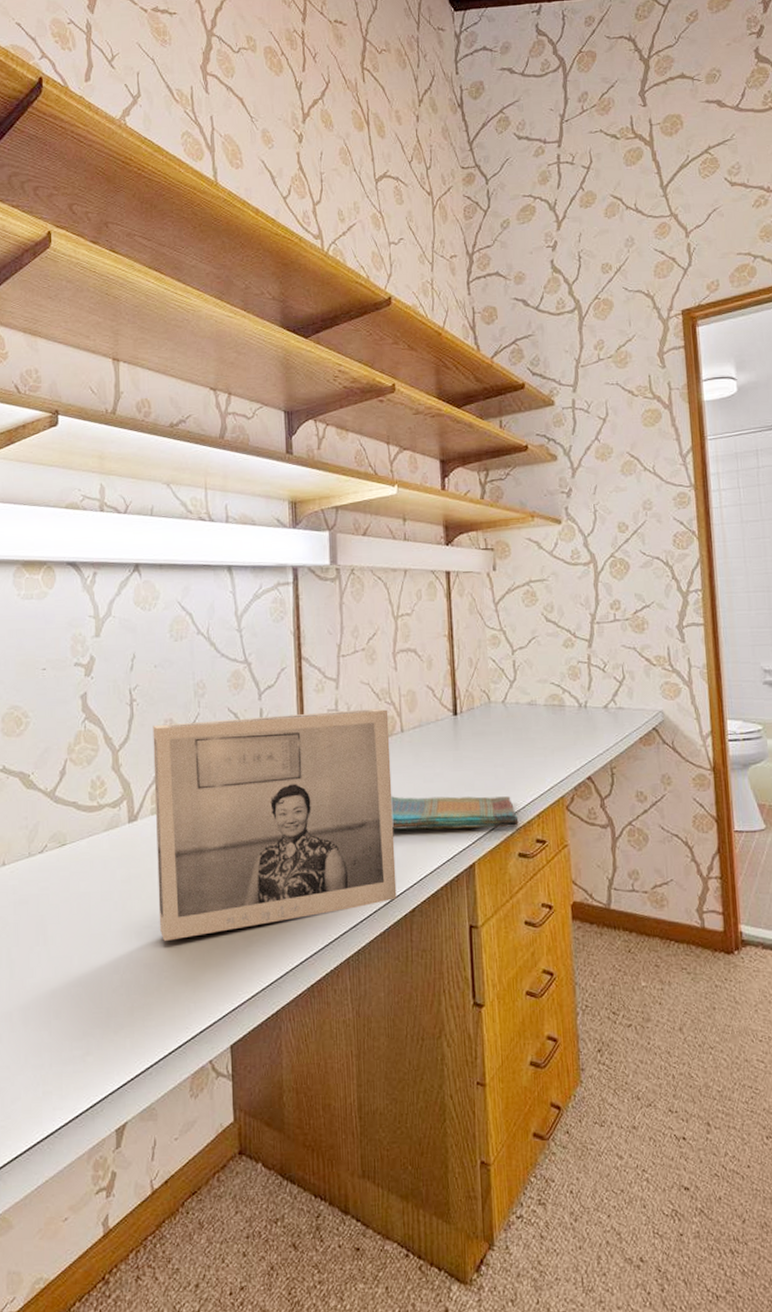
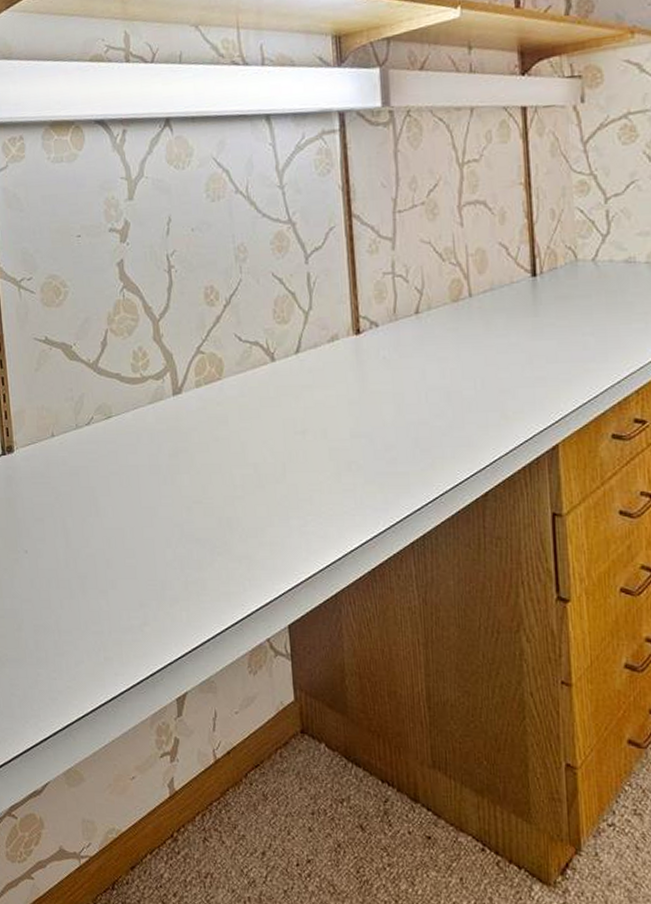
photo frame: present [153,708,397,941] -> none [193,270,467,517]
dish towel: present [391,796,519,830] -> none [458,369,613,406]

